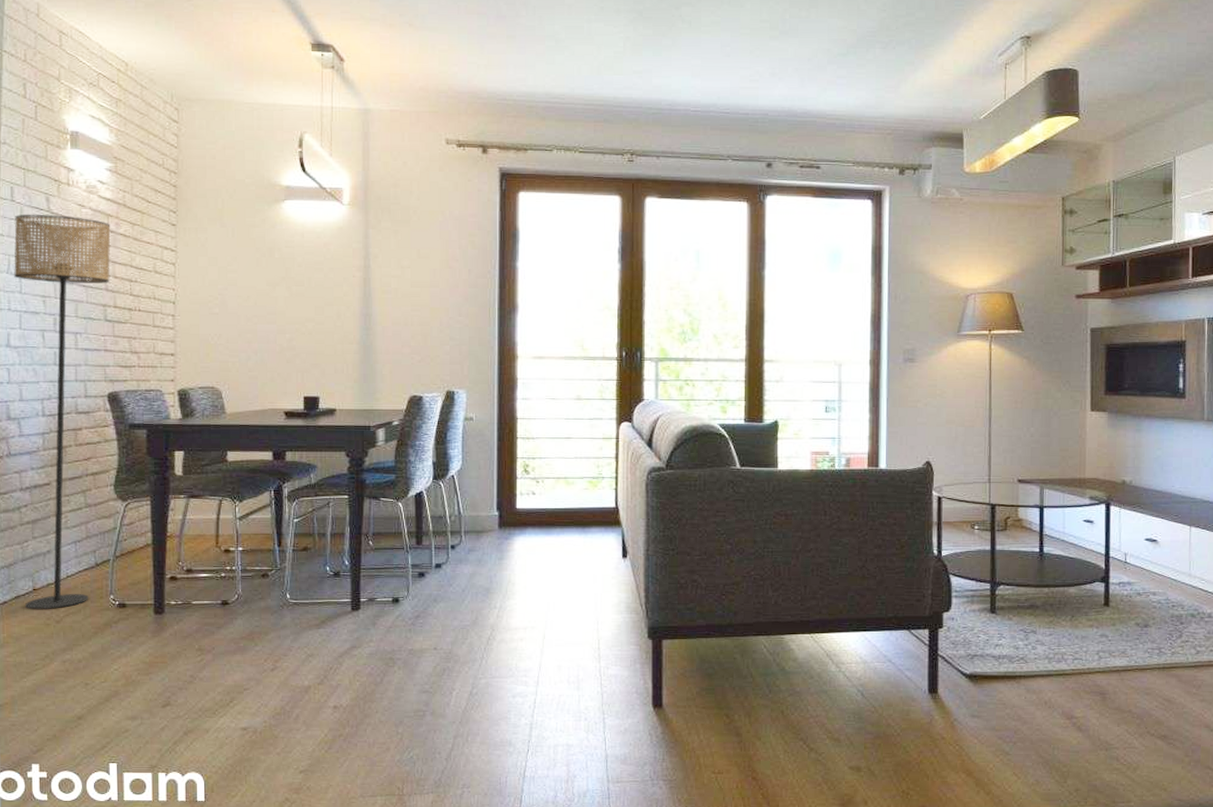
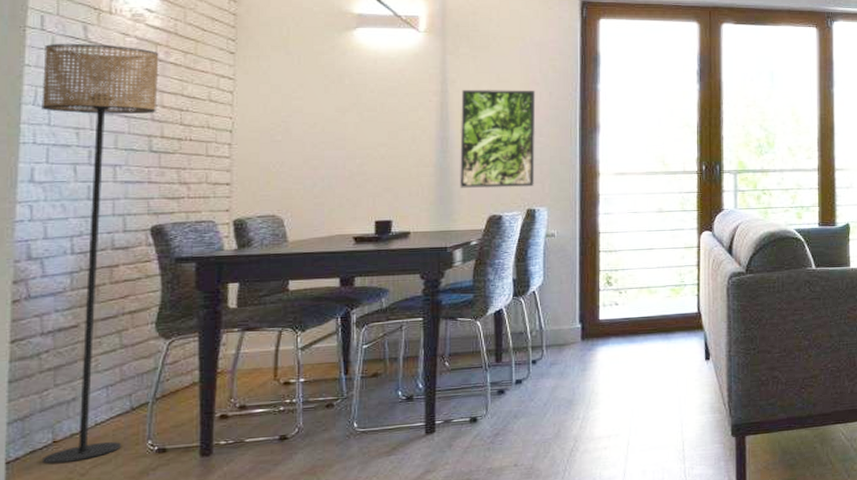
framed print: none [382,266,455,367] -> present [460,90,536,188]

